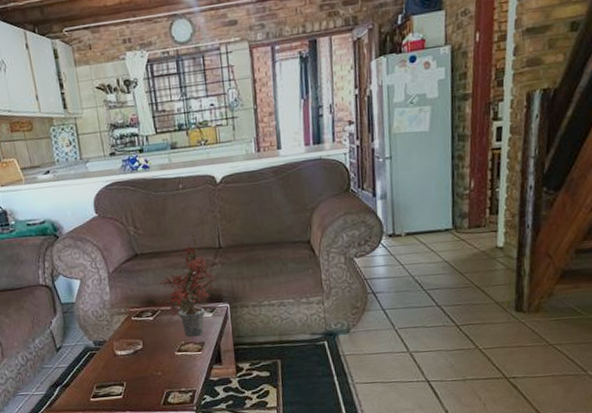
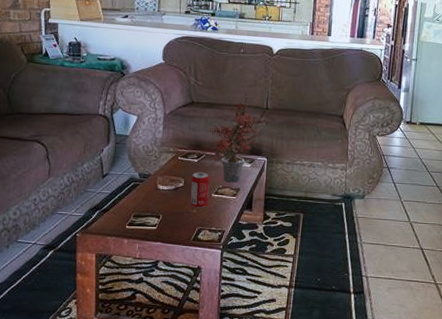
beverage can: none [149,330,174,371] -> present [190,172,210,209]

